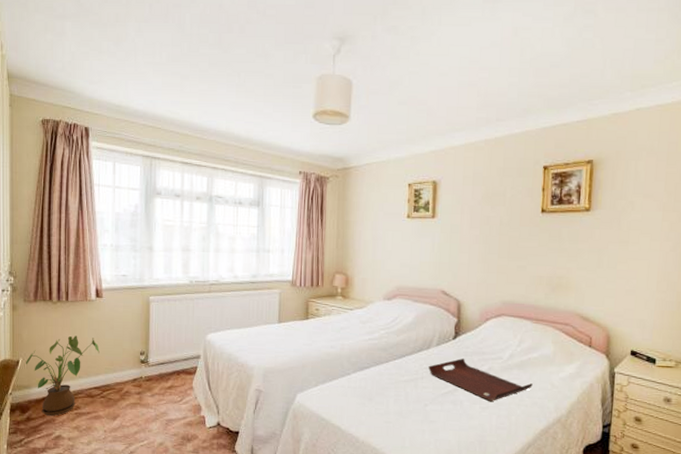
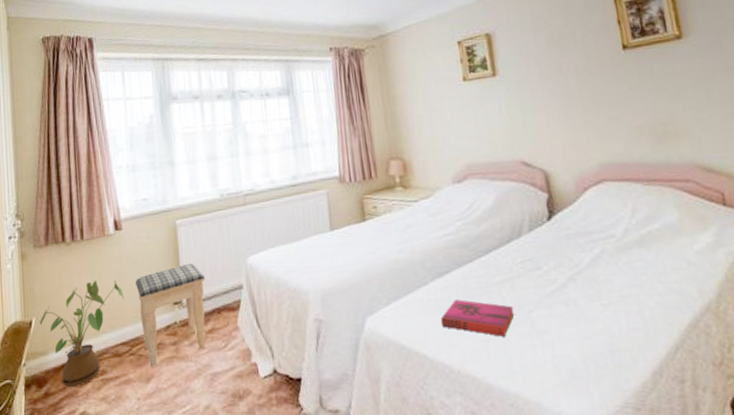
footstool: none [110,332,170,409] -> present [135,263,206,367]
hardback book: none [355,389,414,421] -> present [440,299,515,337]
serving tray: present [428,358,533,401] -> none [524,243,663,295]

